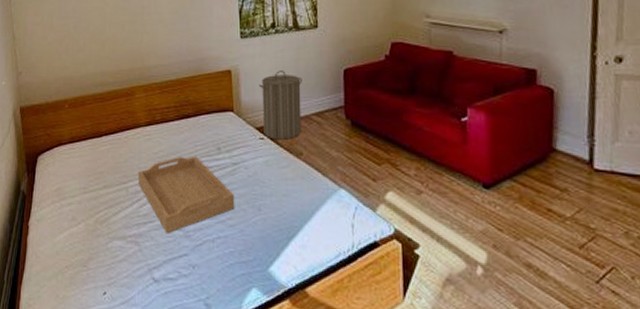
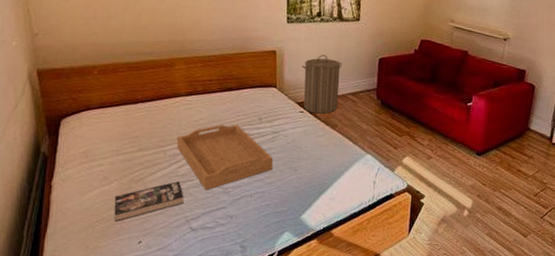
book: none [81,222,146,269] -> present [114,181,184,222]

